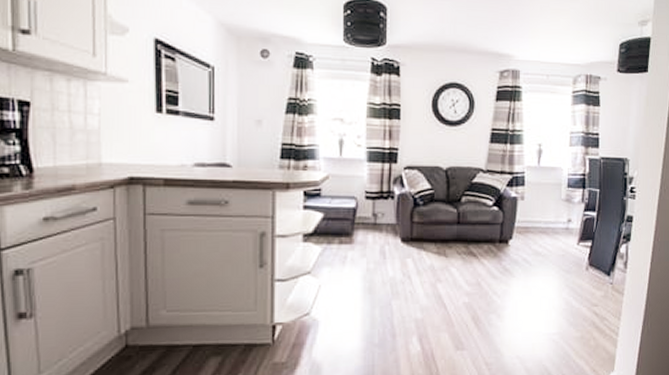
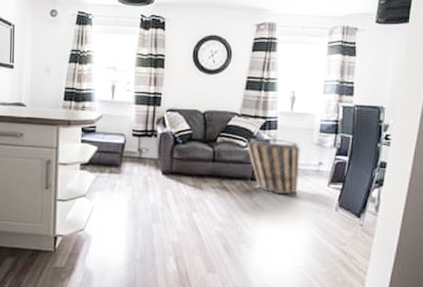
basket: none [493,195,549,257] -> present [246,137,300,195]

